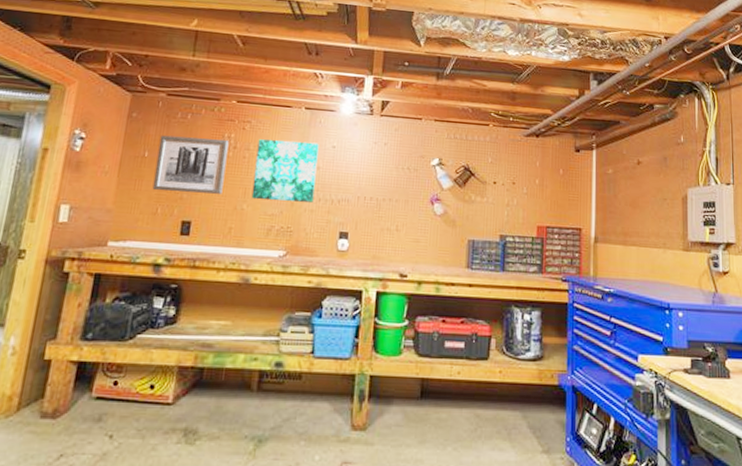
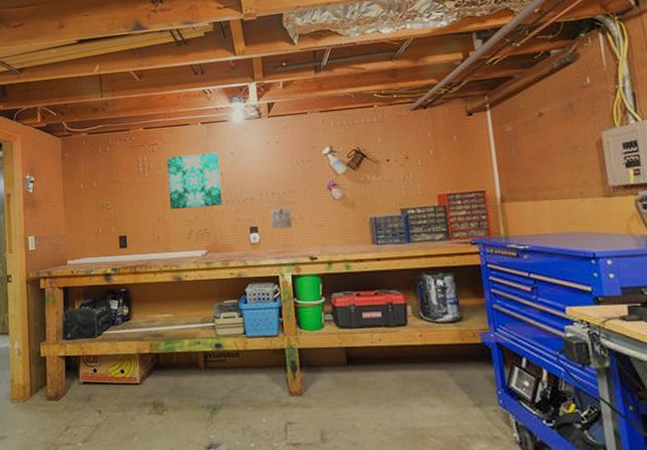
wall art: present [152,135,229,194] -> none [89,163,146,215]
calendar: none [359,207,394,239] -> present [263,201,296,229]

